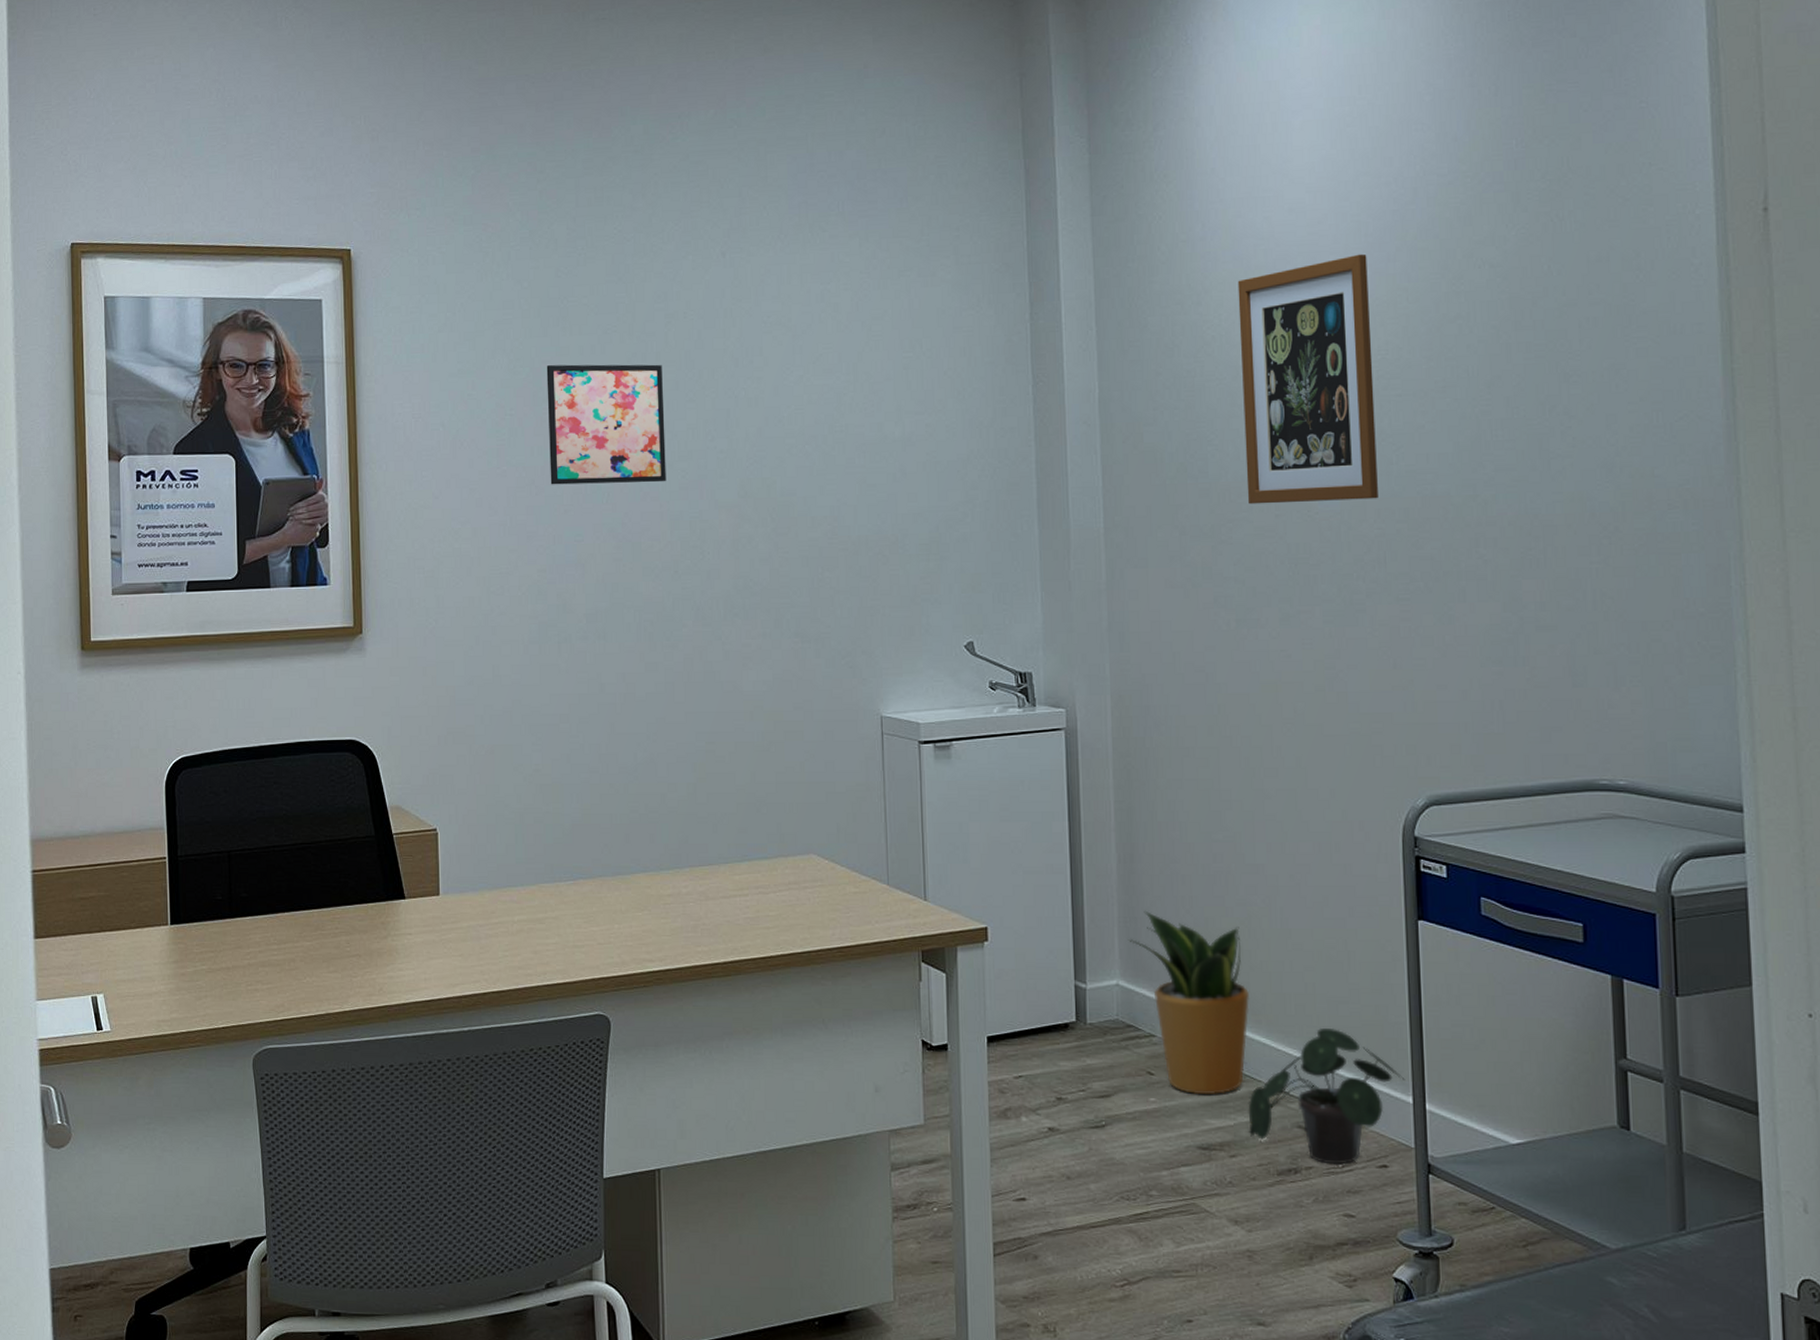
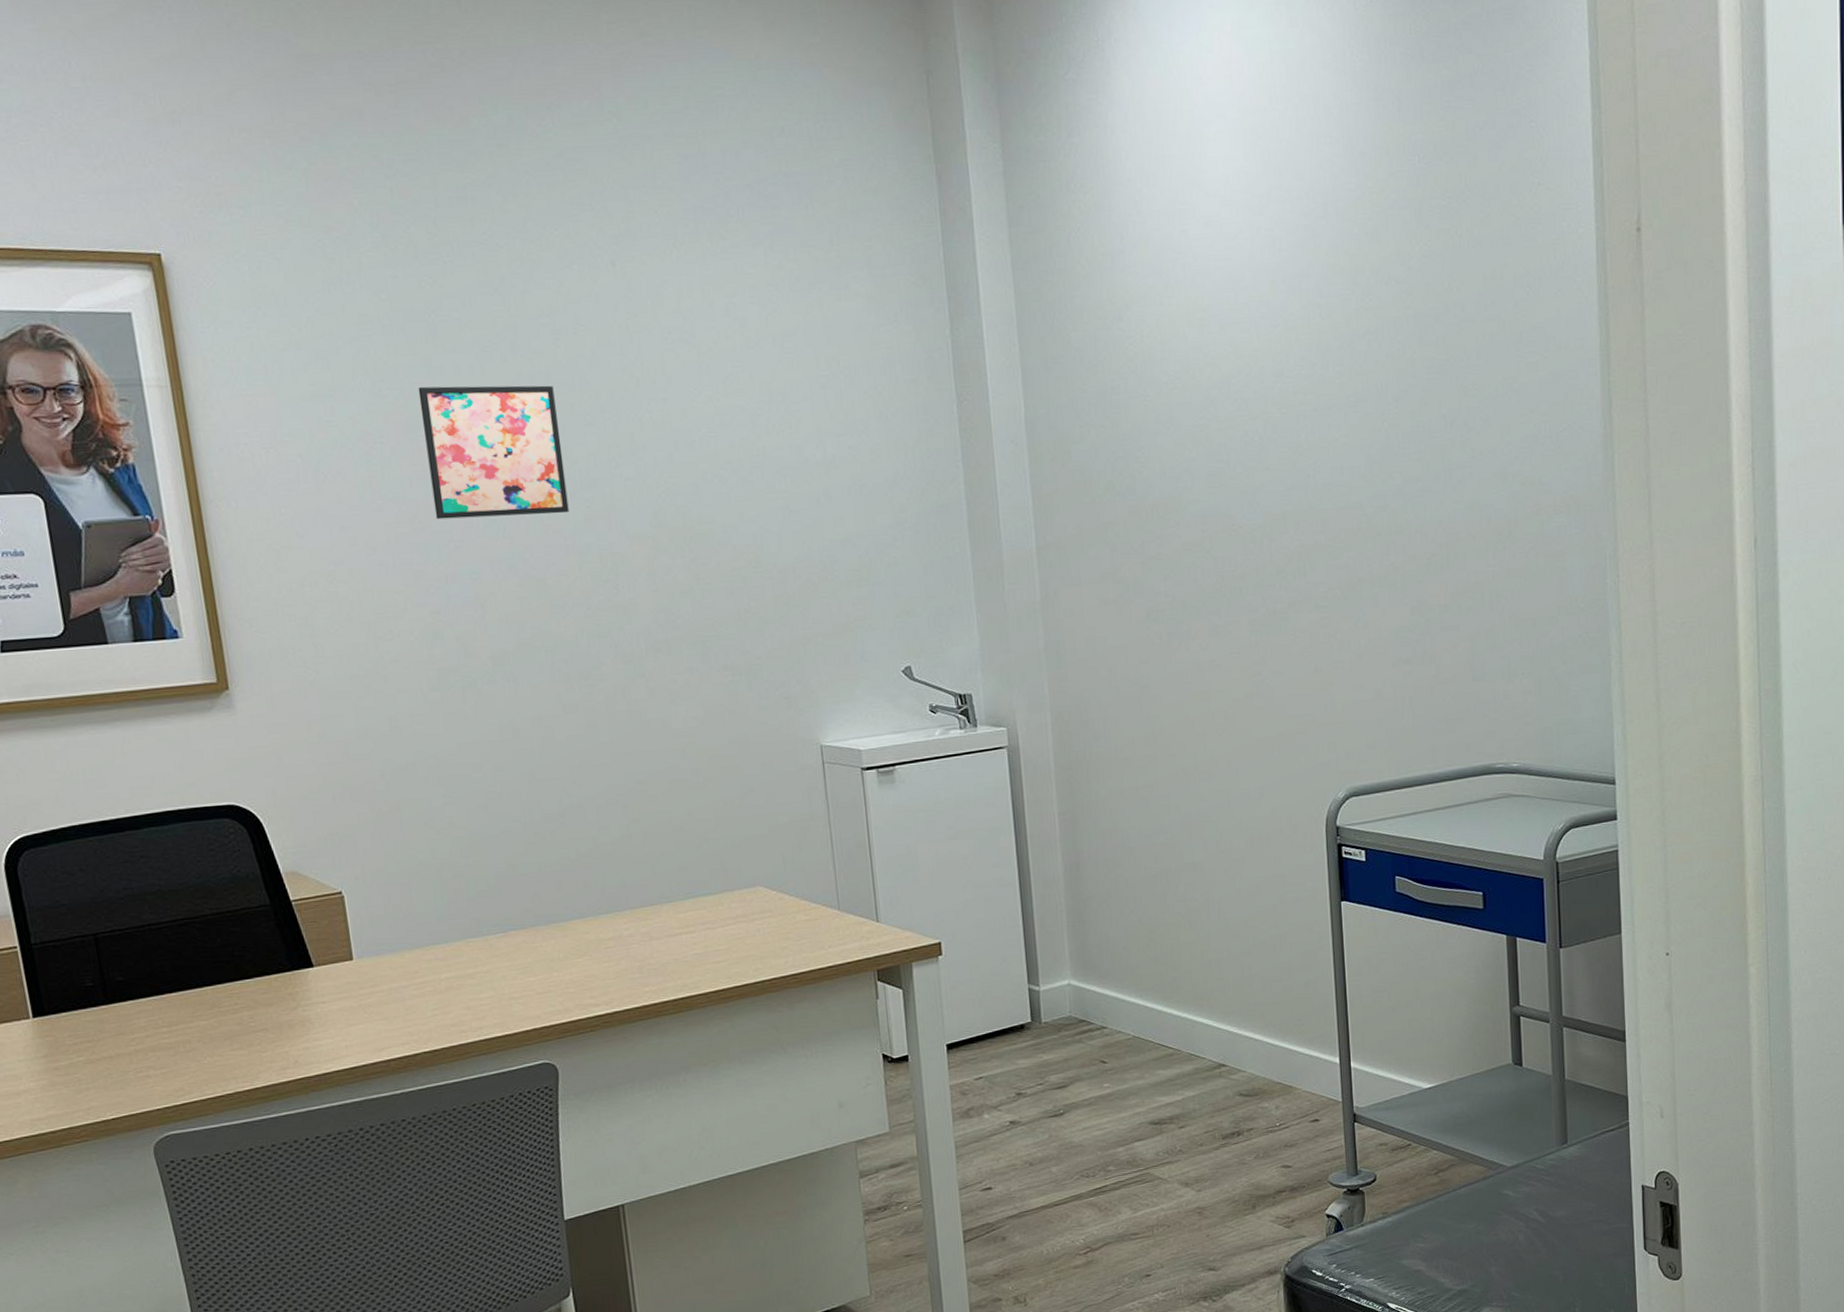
potted plant: present [1127,910,1249,1095] -> none [1077,913,1192,1077]
wall art: present [1237,253,1378,505] -> none [1158,269,1297,520]
potted plant: present [1248,1028,1405,1165] -> none [1194,1005,1333,1124]

